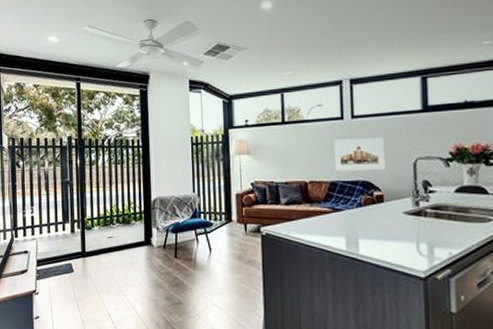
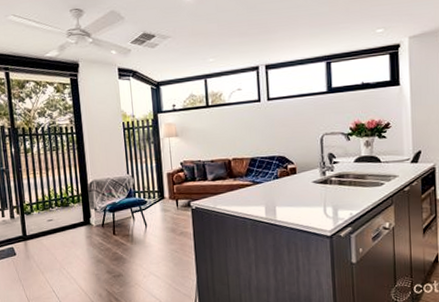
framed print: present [334,137,385,171] -> none [253,117,297,148]

